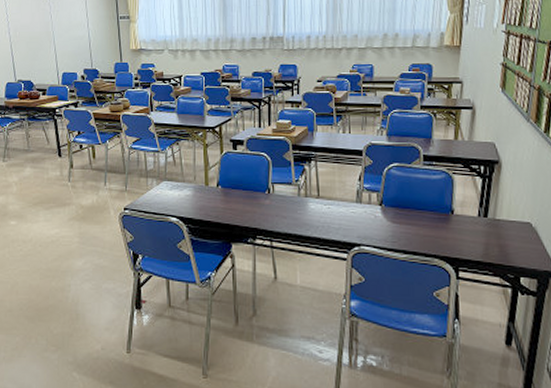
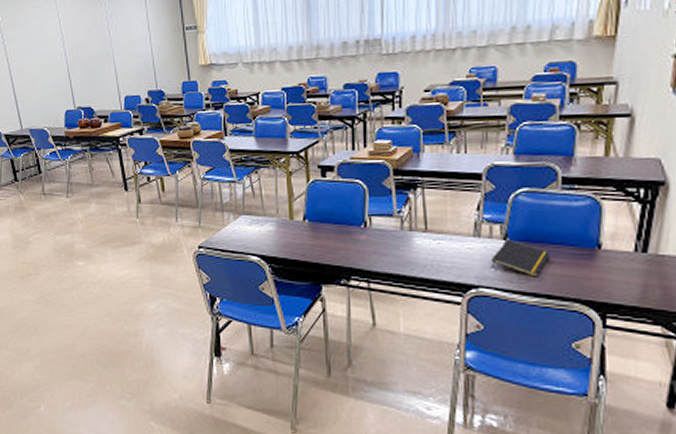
notepad: none [369,206,415,237] -> present [490,240,550,277]

